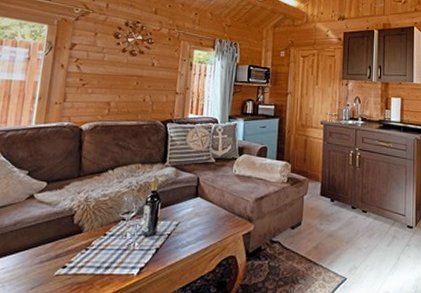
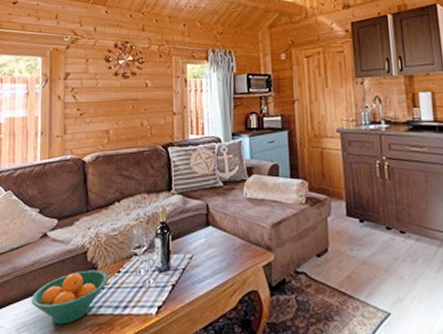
fruit bowl: none [9,232,94,283] -> present [31,270,109,325]

